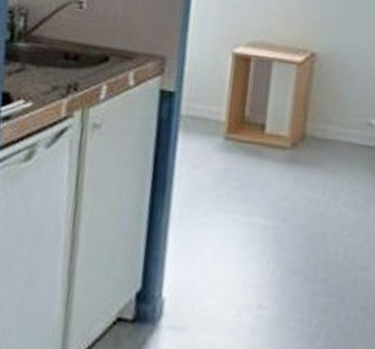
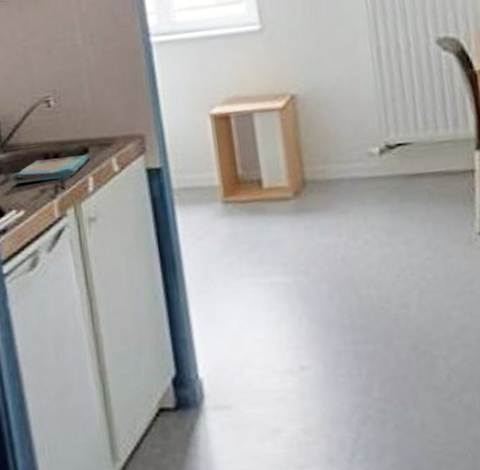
dish towel: none [26,56,110,82] -> present [10,154,91,184]

